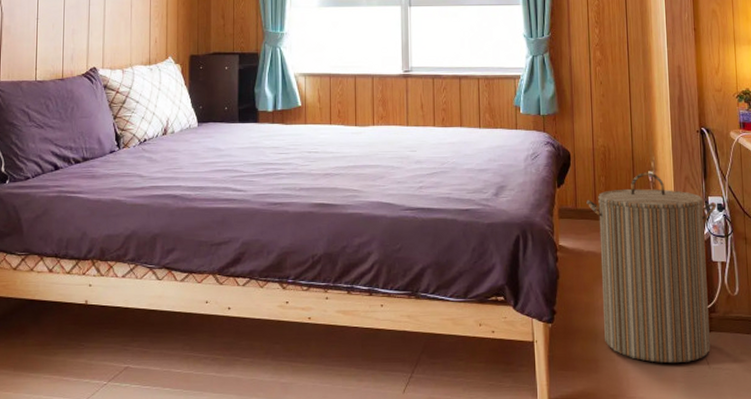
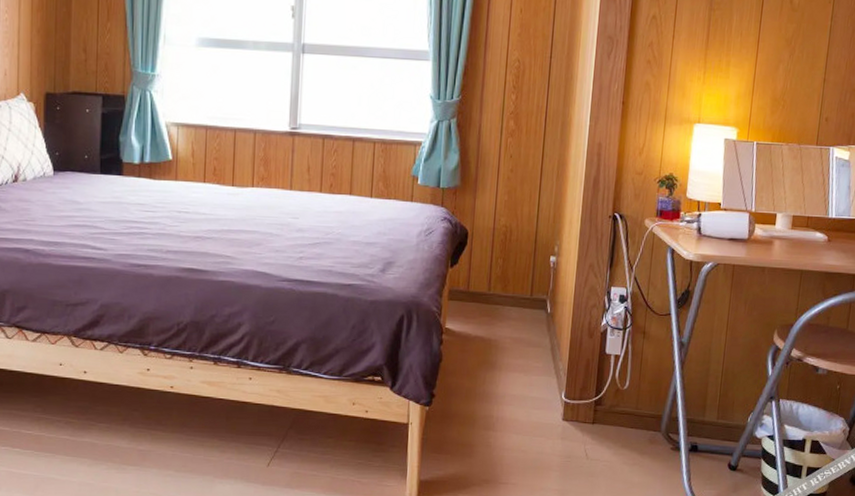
laundry hamper: present [586,172,717,364] -> none [480,257,619,453]

